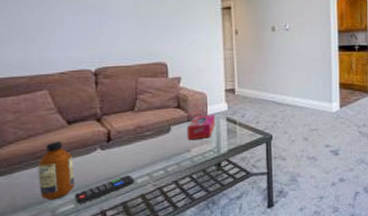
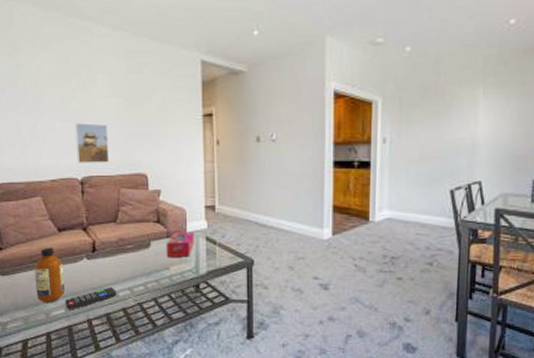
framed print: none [88,16,127,55] -> present [75,123,110,163]

